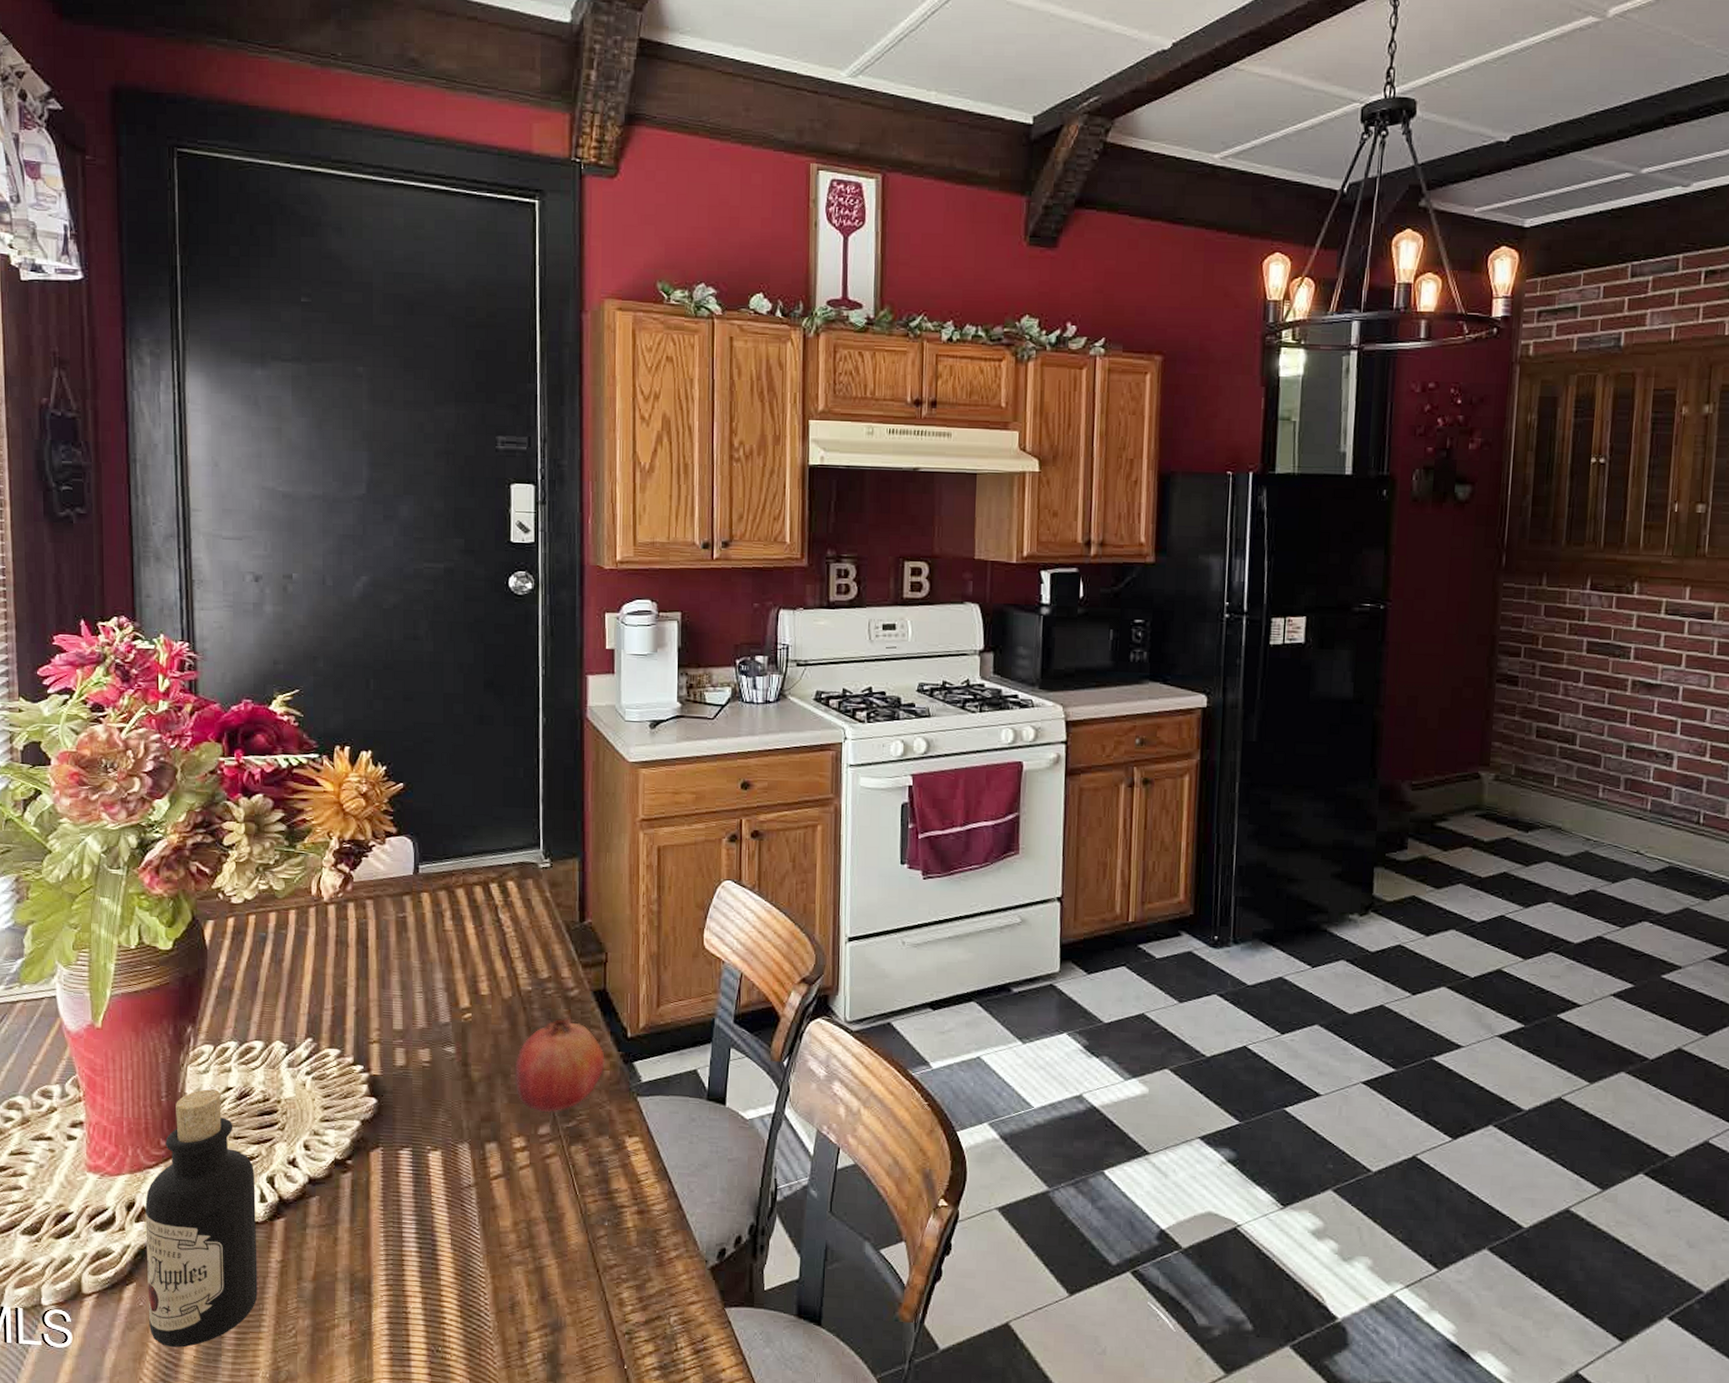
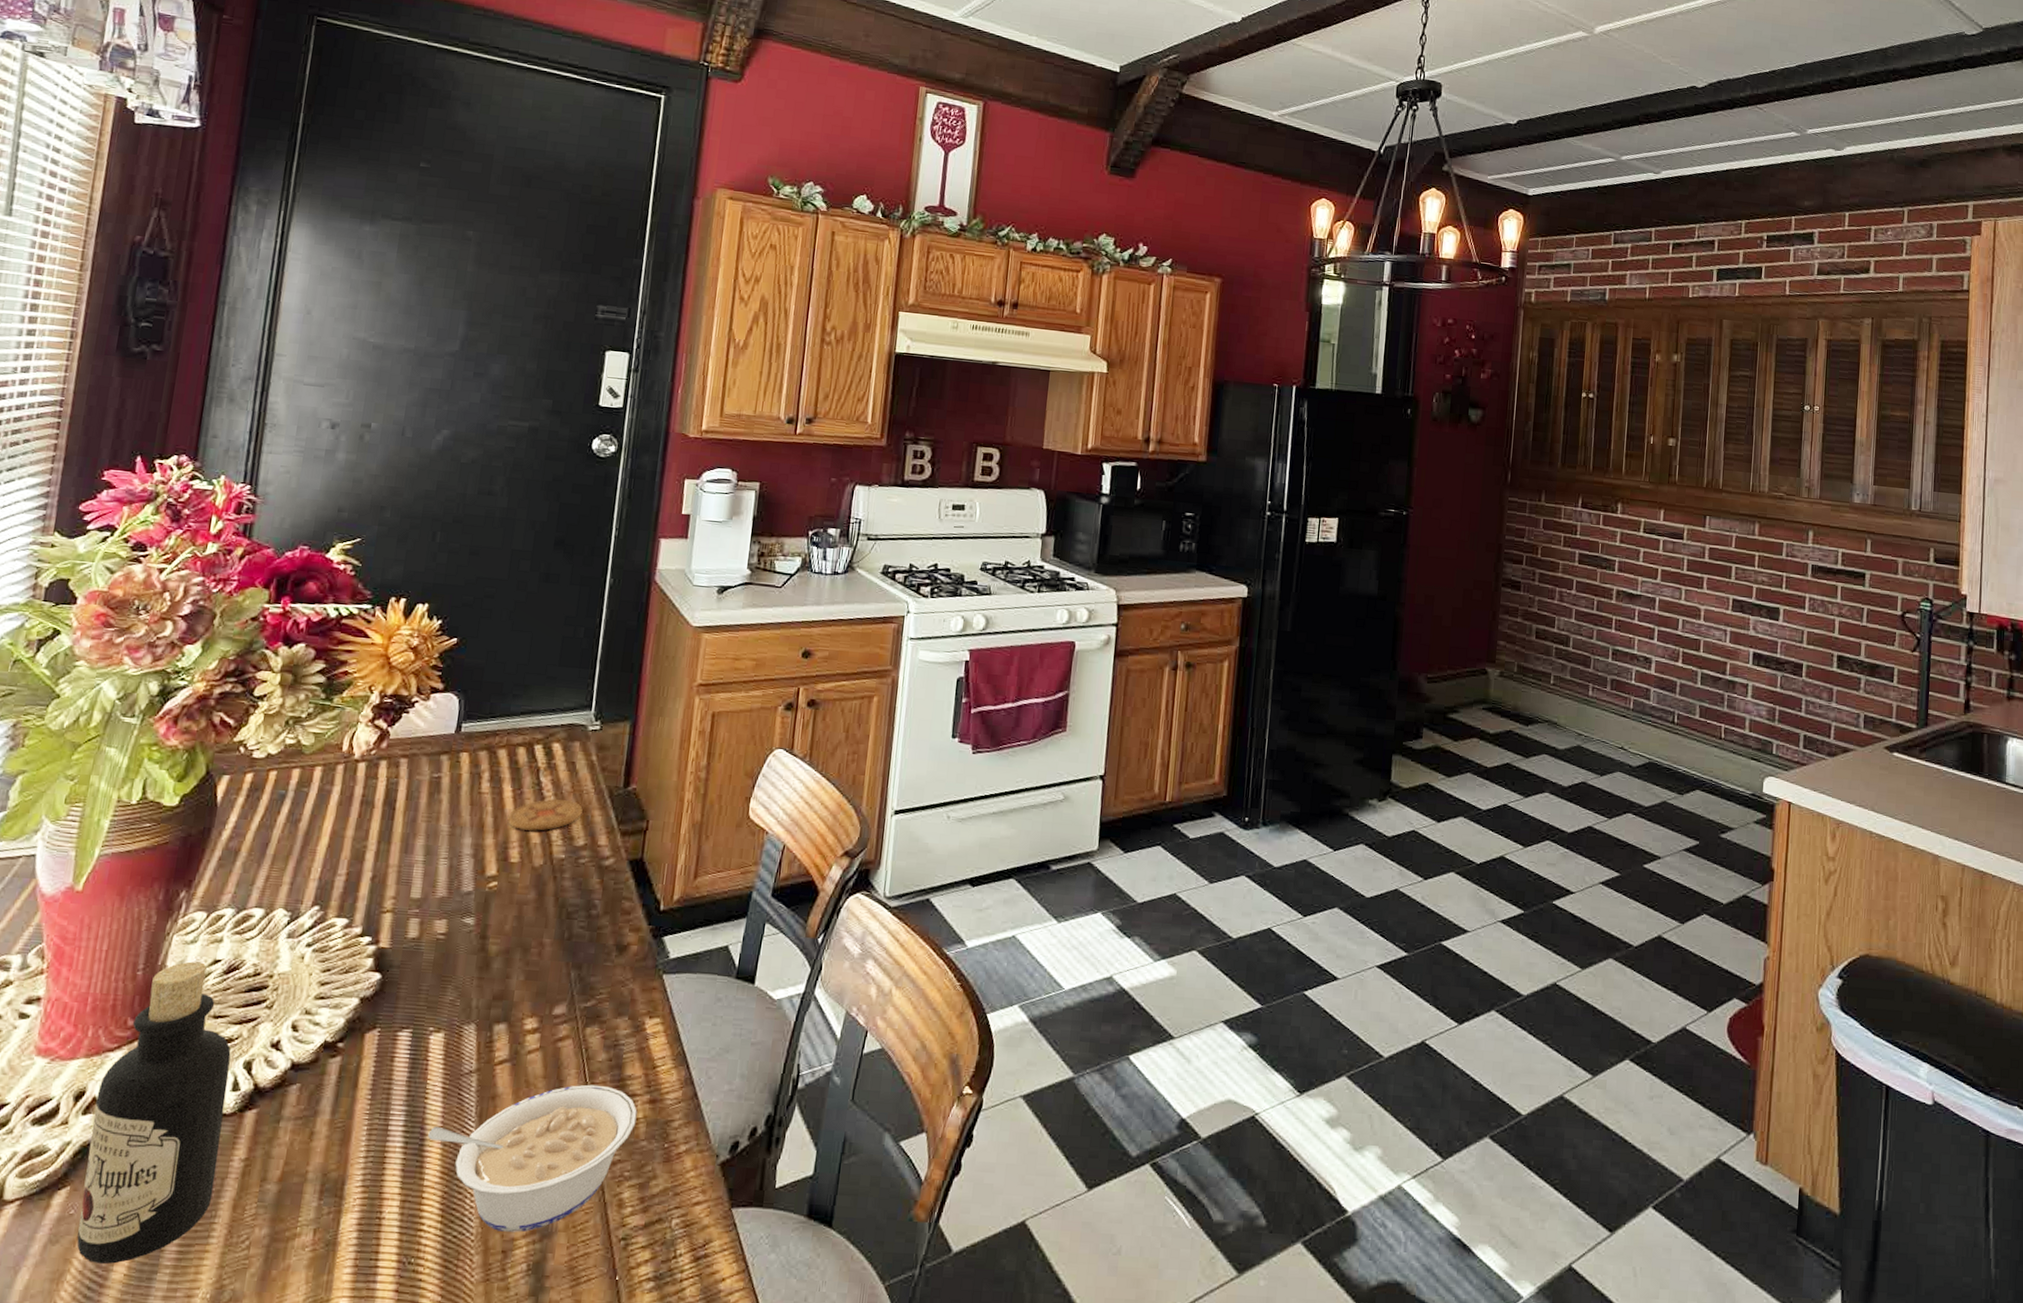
legume: none [439,1197,627,1326] -> present [428,1084,637,1232]
coaster: none [473,934,543,966] -> present [507,798,583,832]
fruit: present [515,1018,605,1112] -> none [535,889,634,990]

